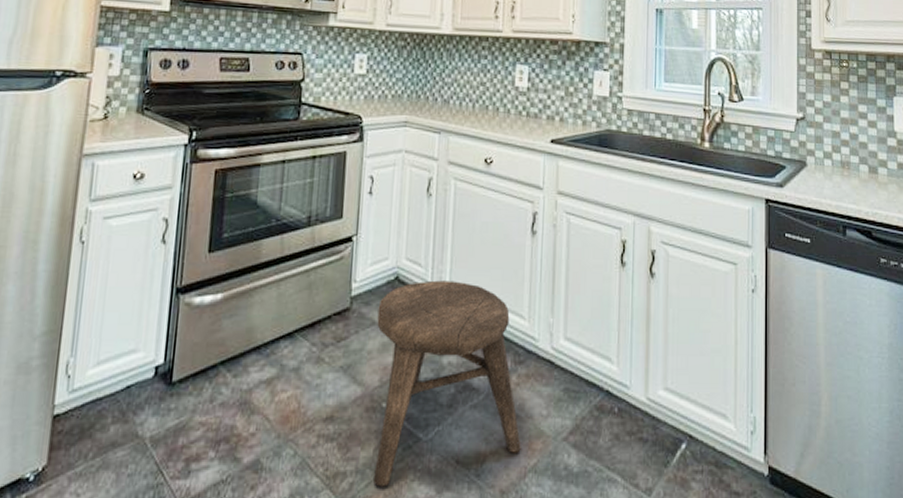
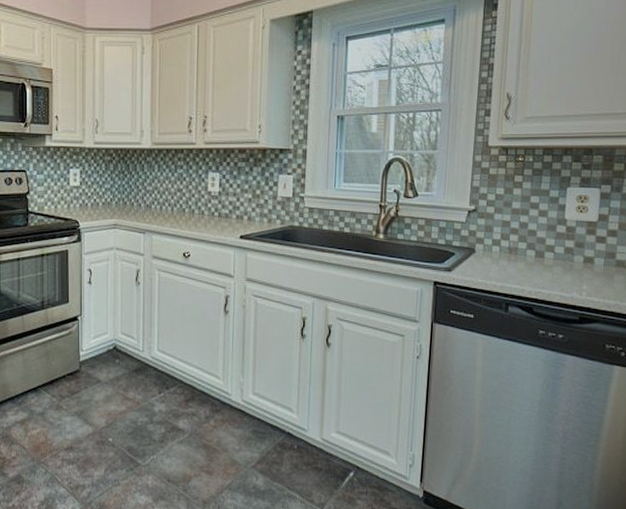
stool: present [372,280,521,487] -> none [101,349,219,496]

